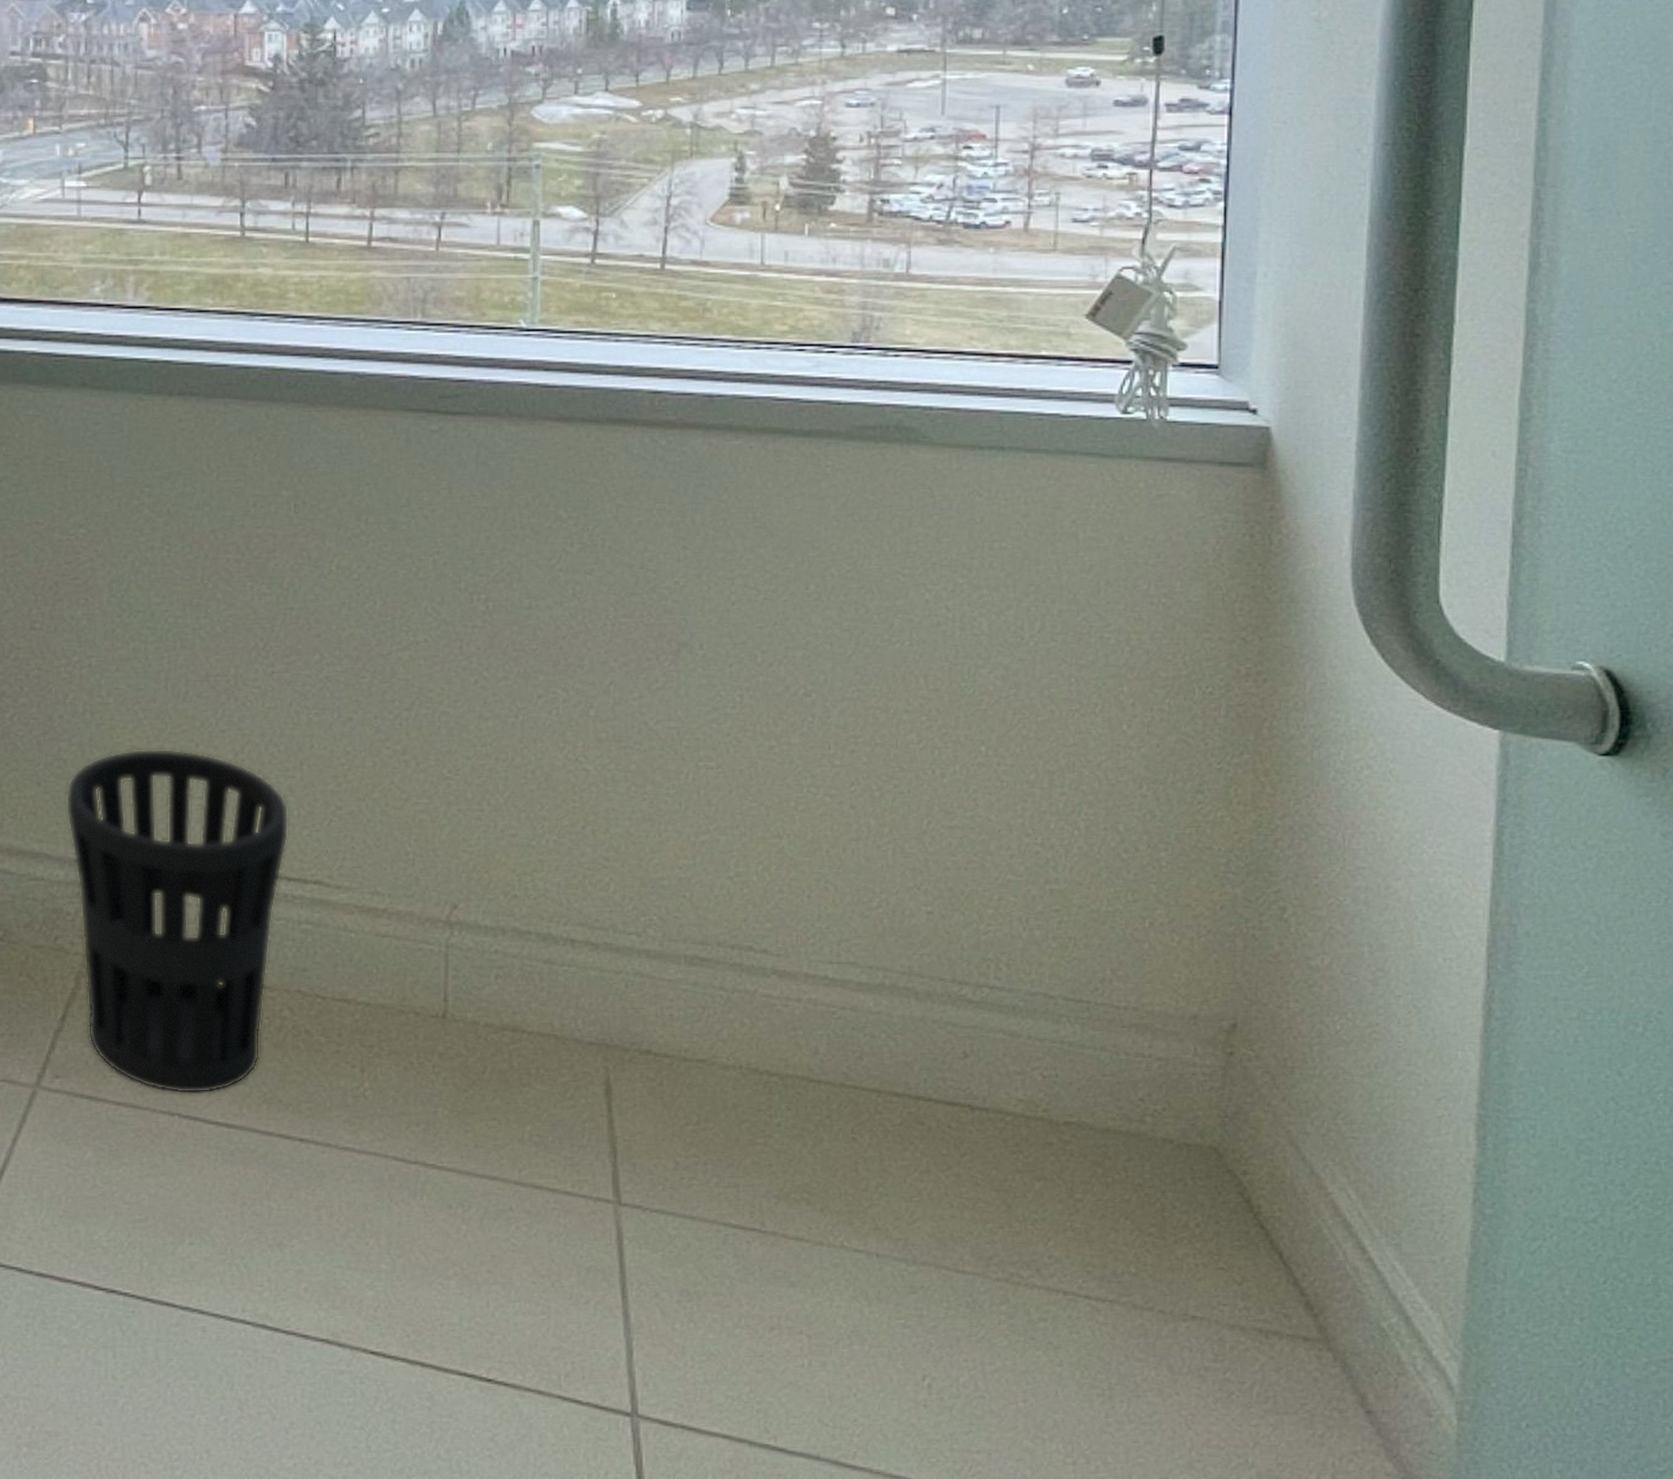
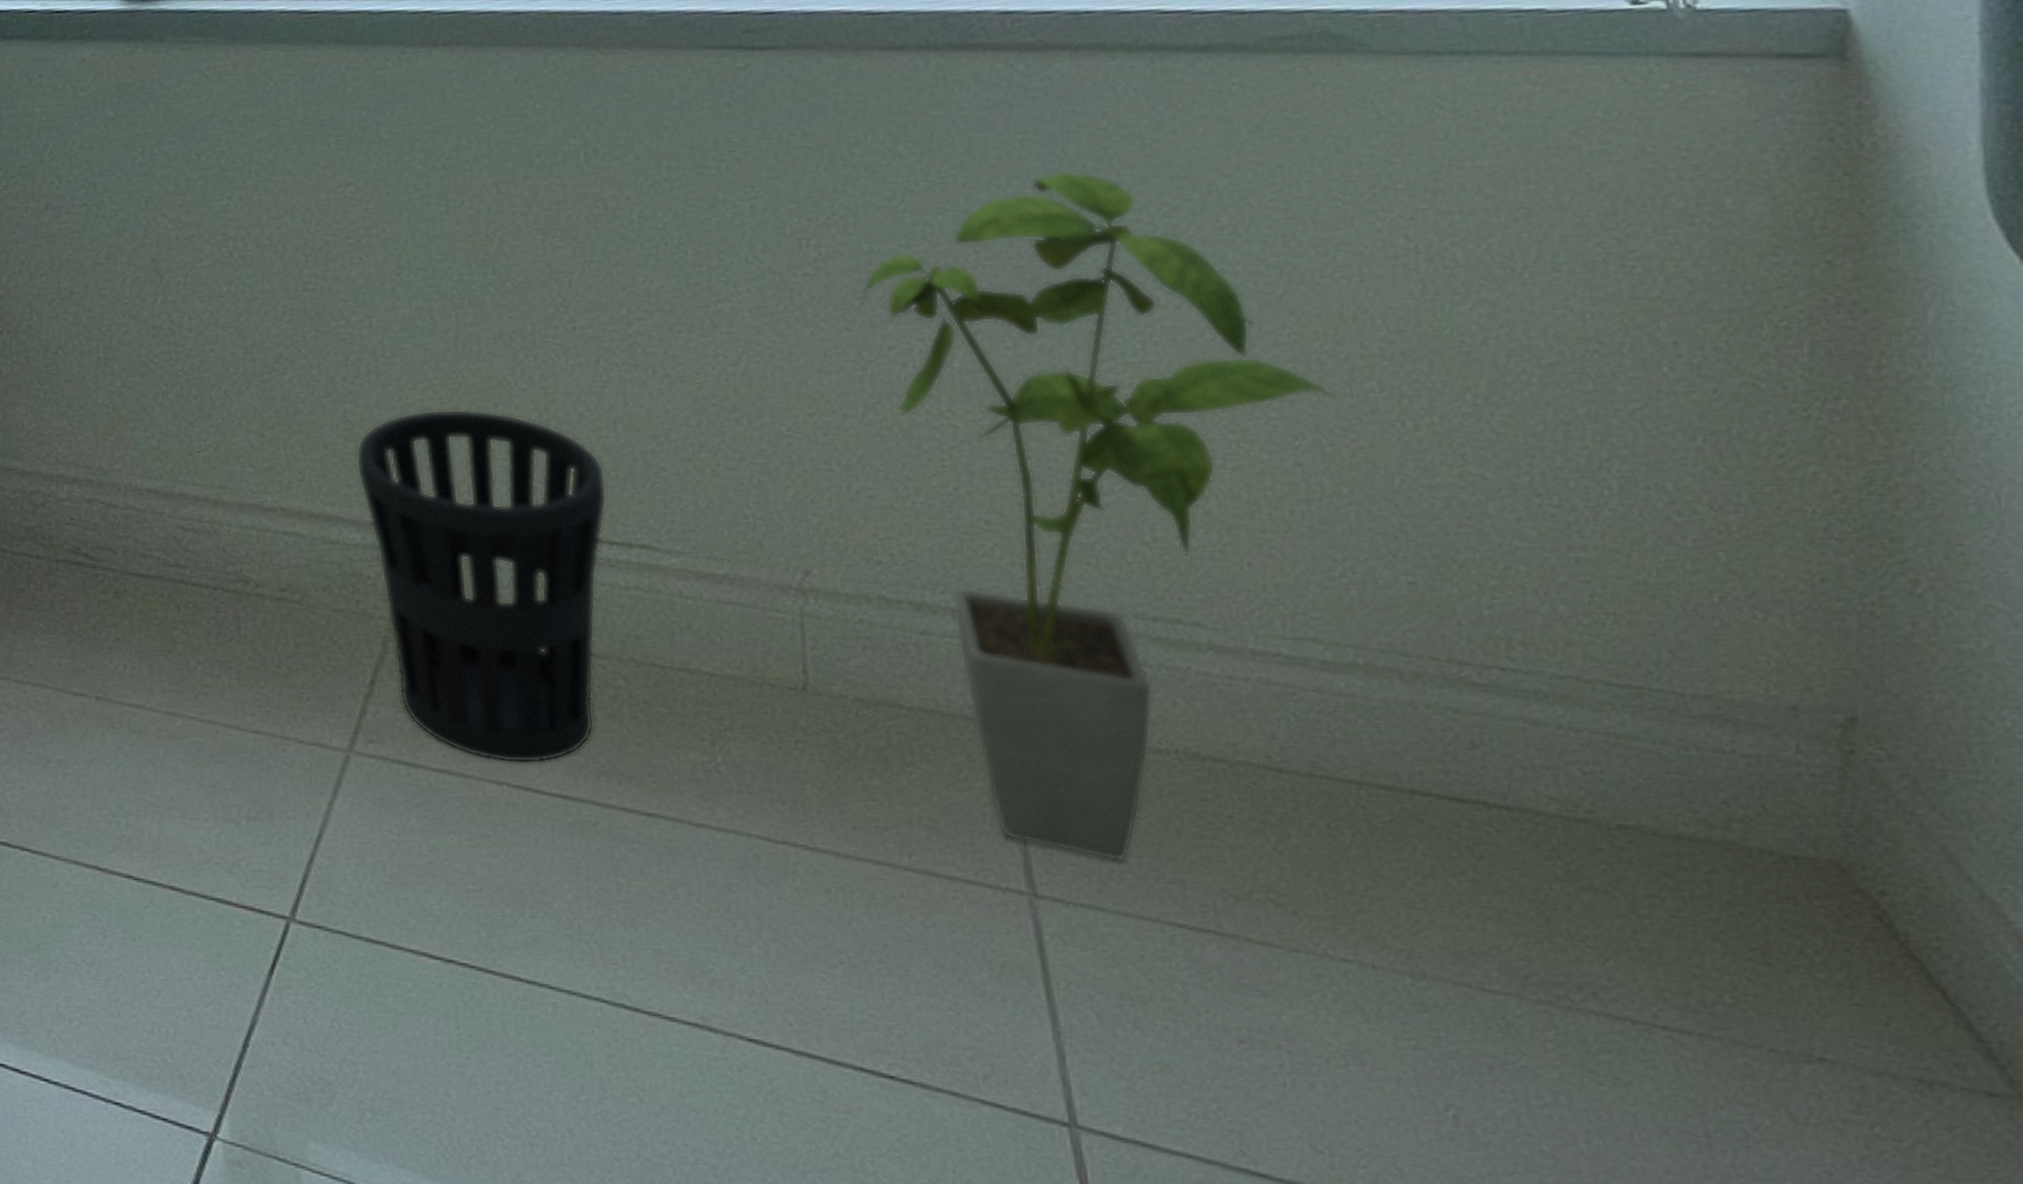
house plant: none [518,537,885,1169] -> present [860,169,1336,862]

